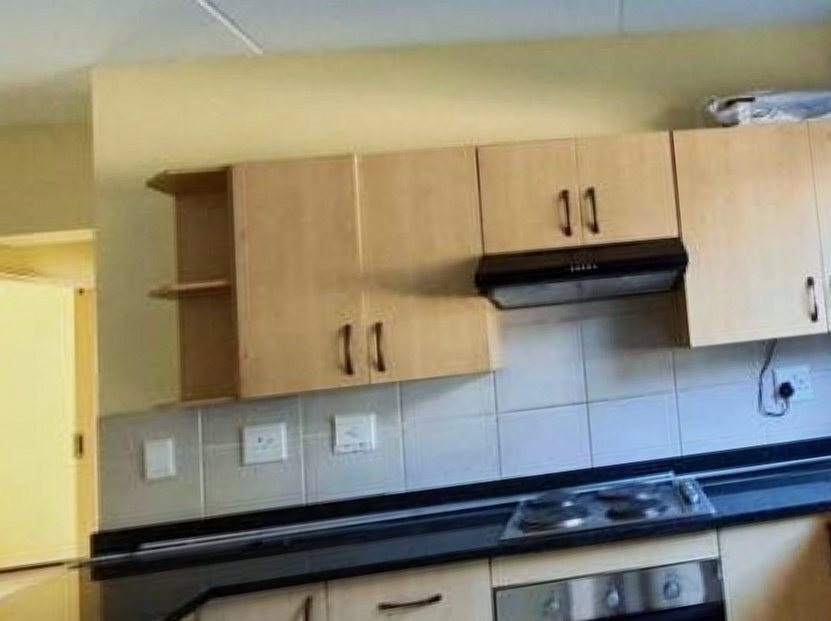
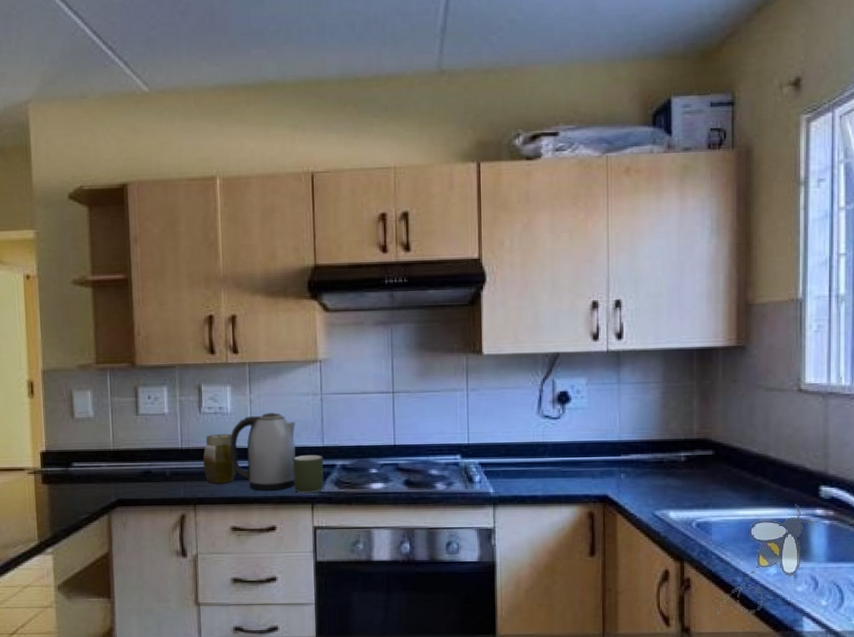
jar: none [337,477,387,549] -> present [203,433,238,484]
kettle: none [375,442,466,550] -> present [230,412,296,491]
mug: none [461,491,504,546] -> present [292,454,324,493]

